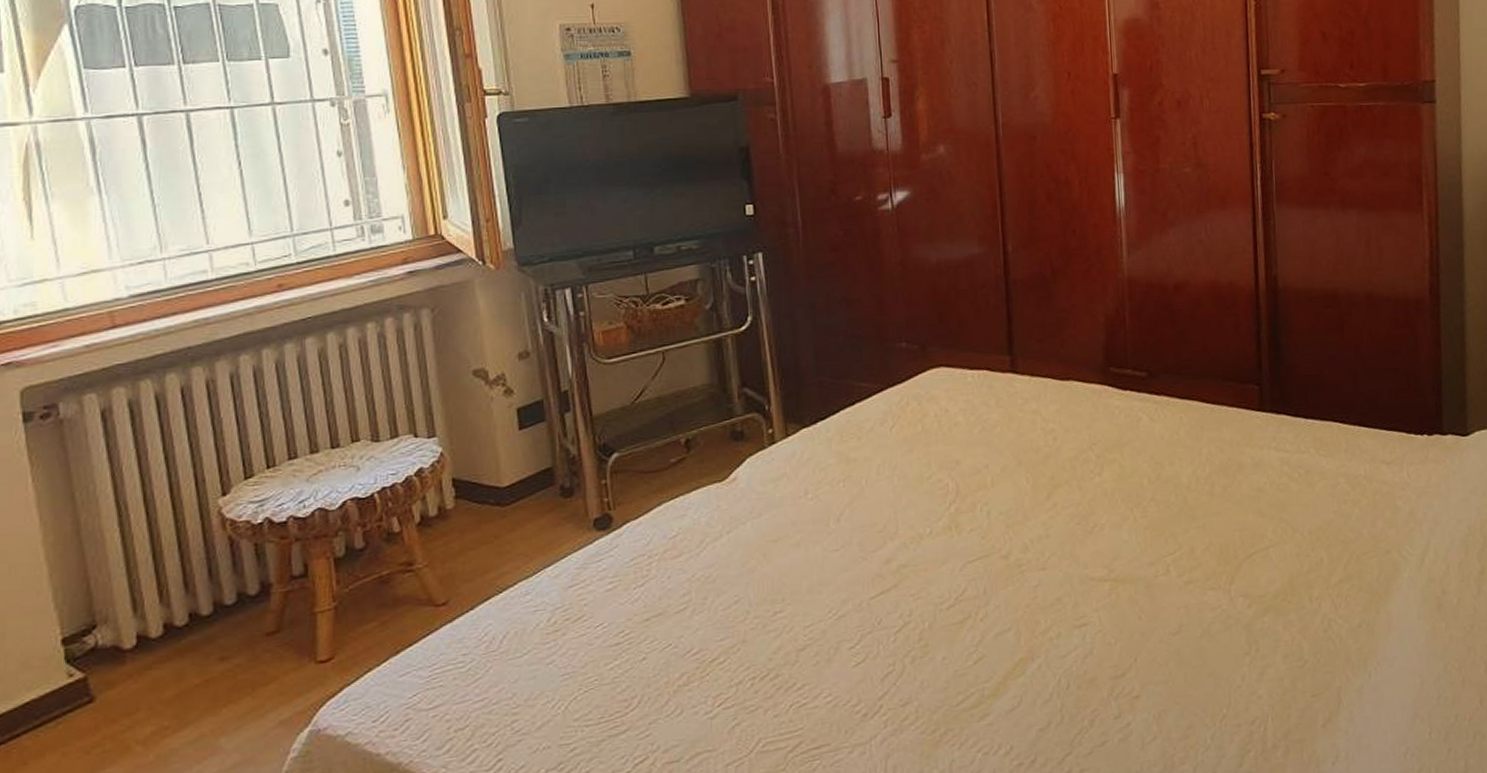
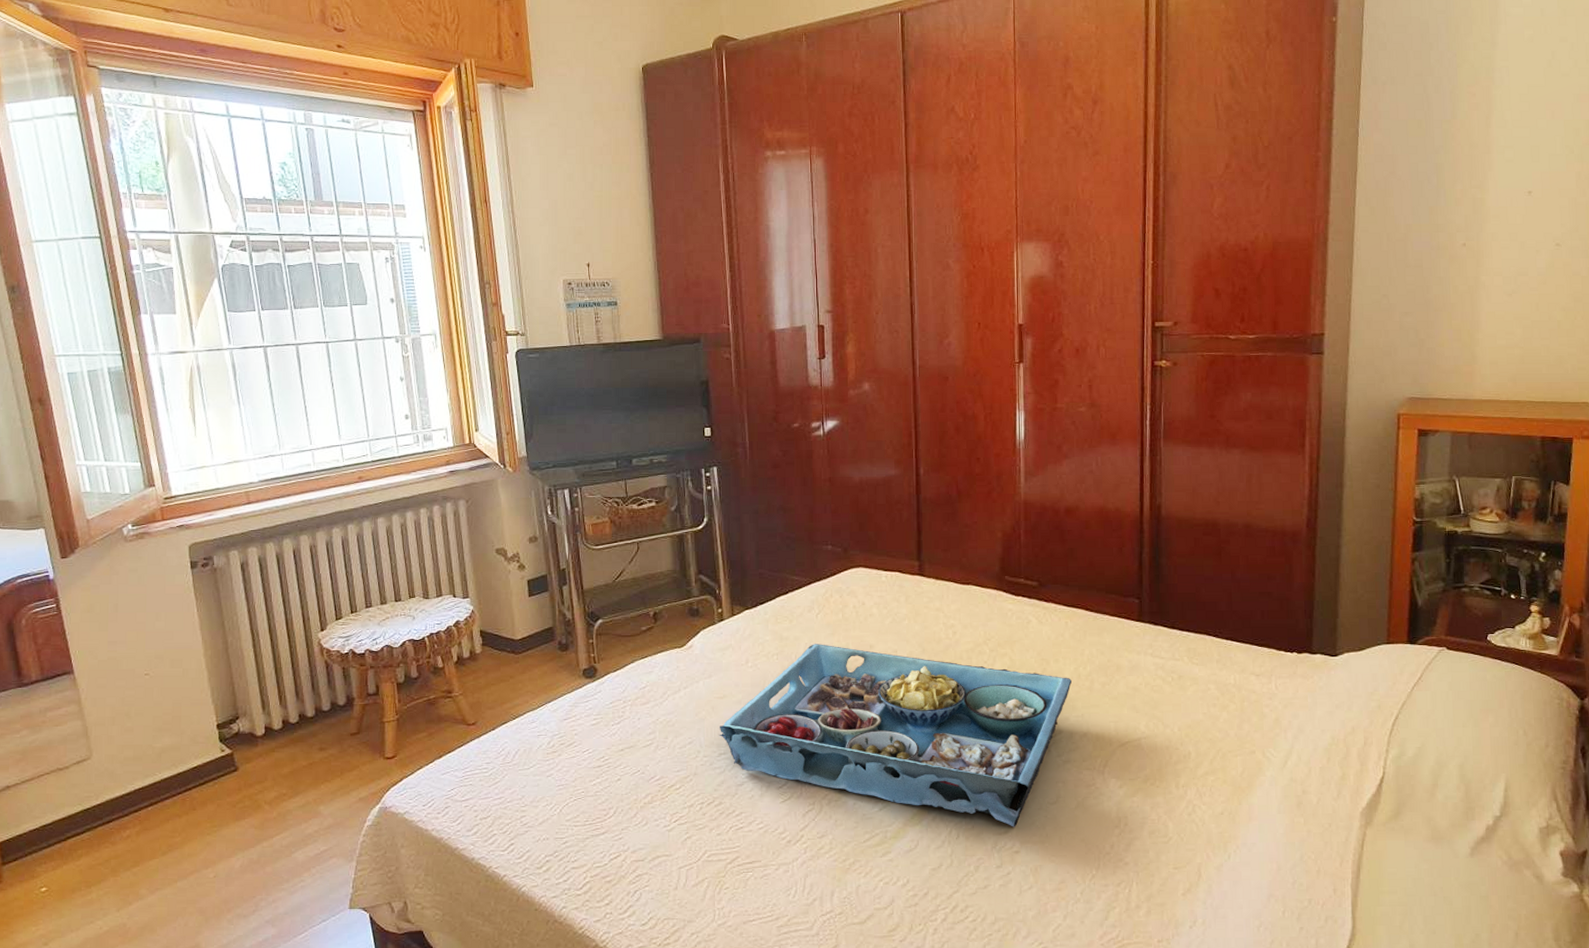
serving tray: none [773,463,1190,668] -> present [719,644,1072,827]

